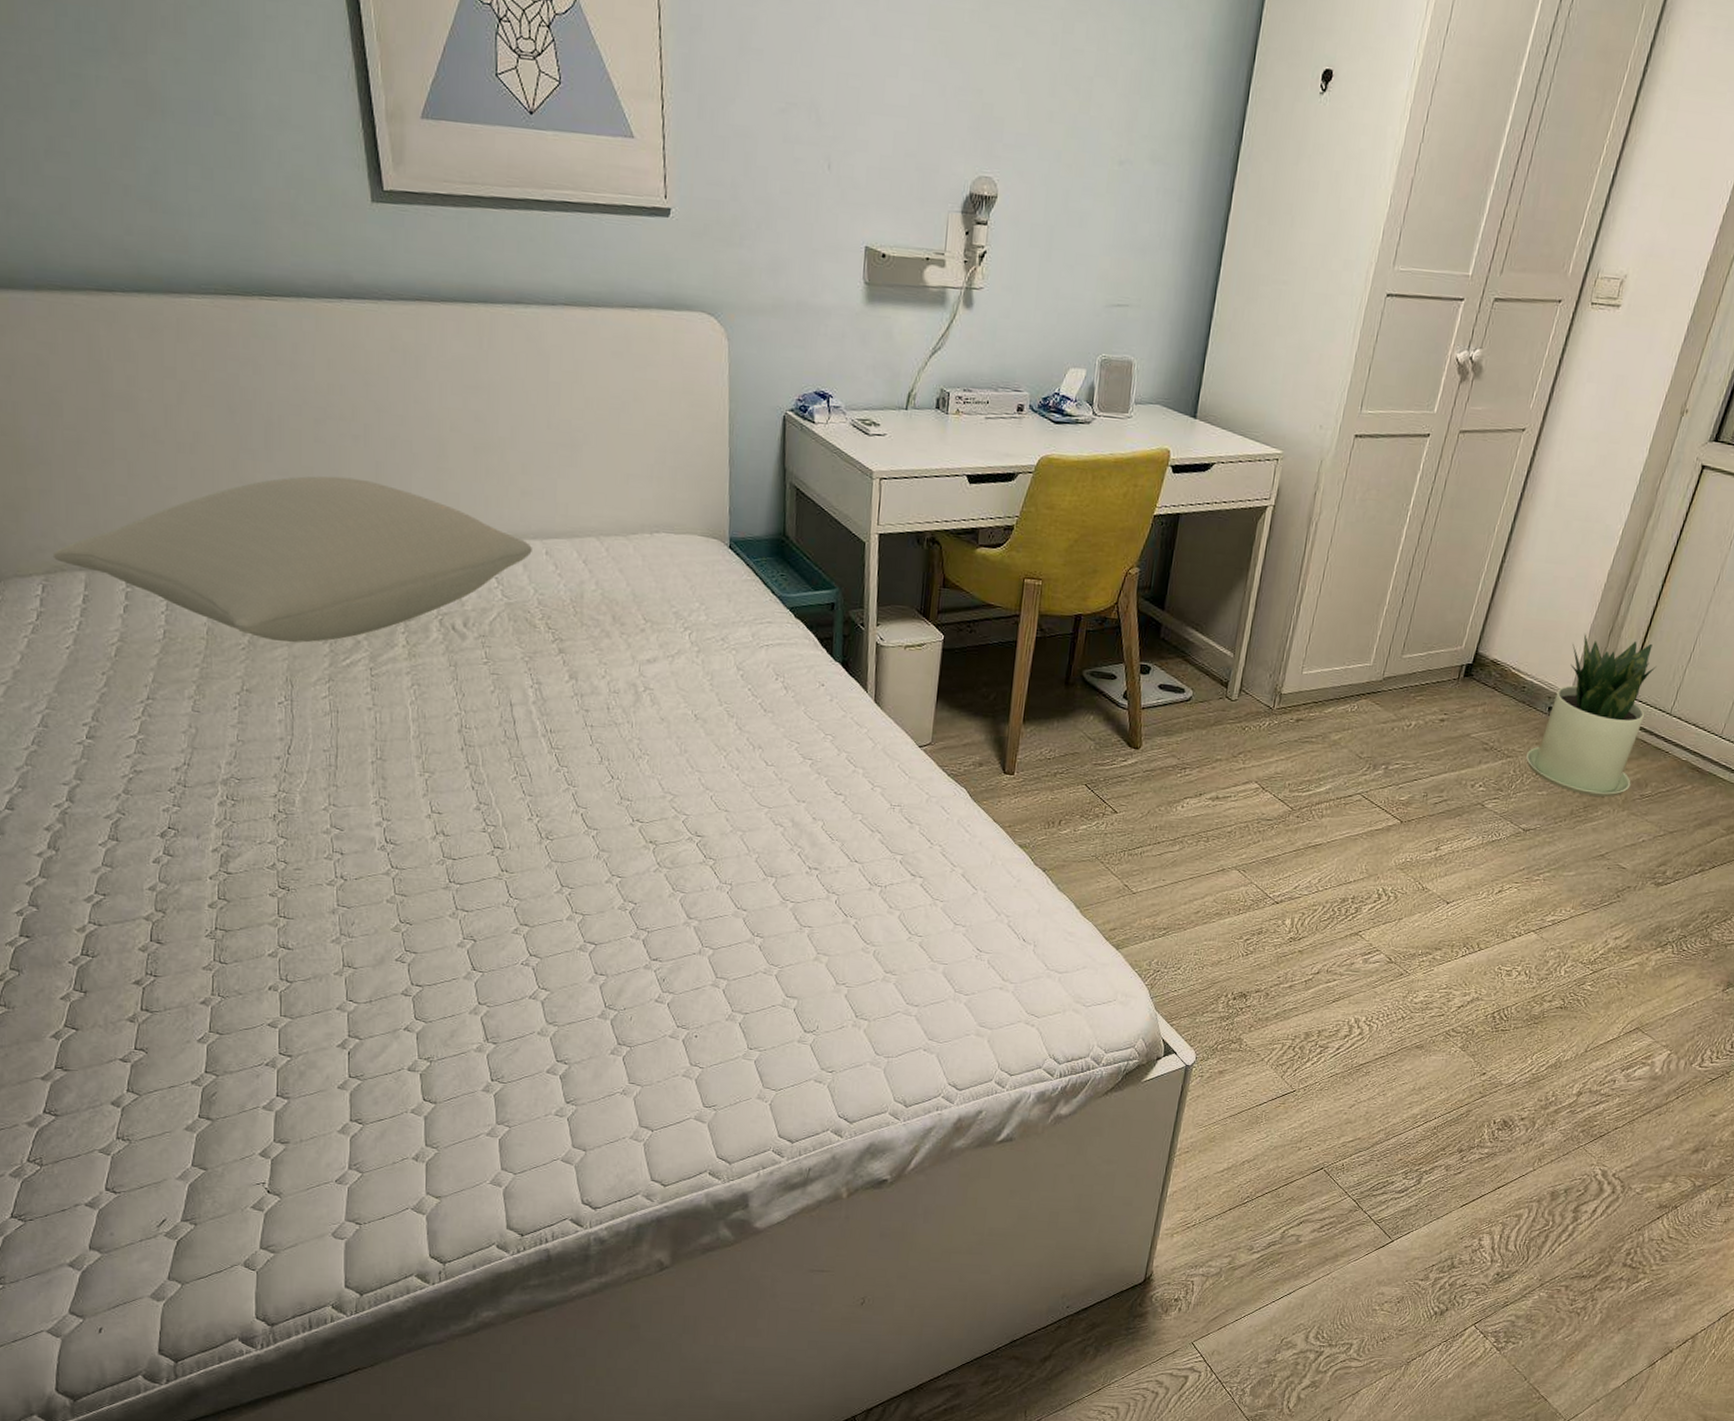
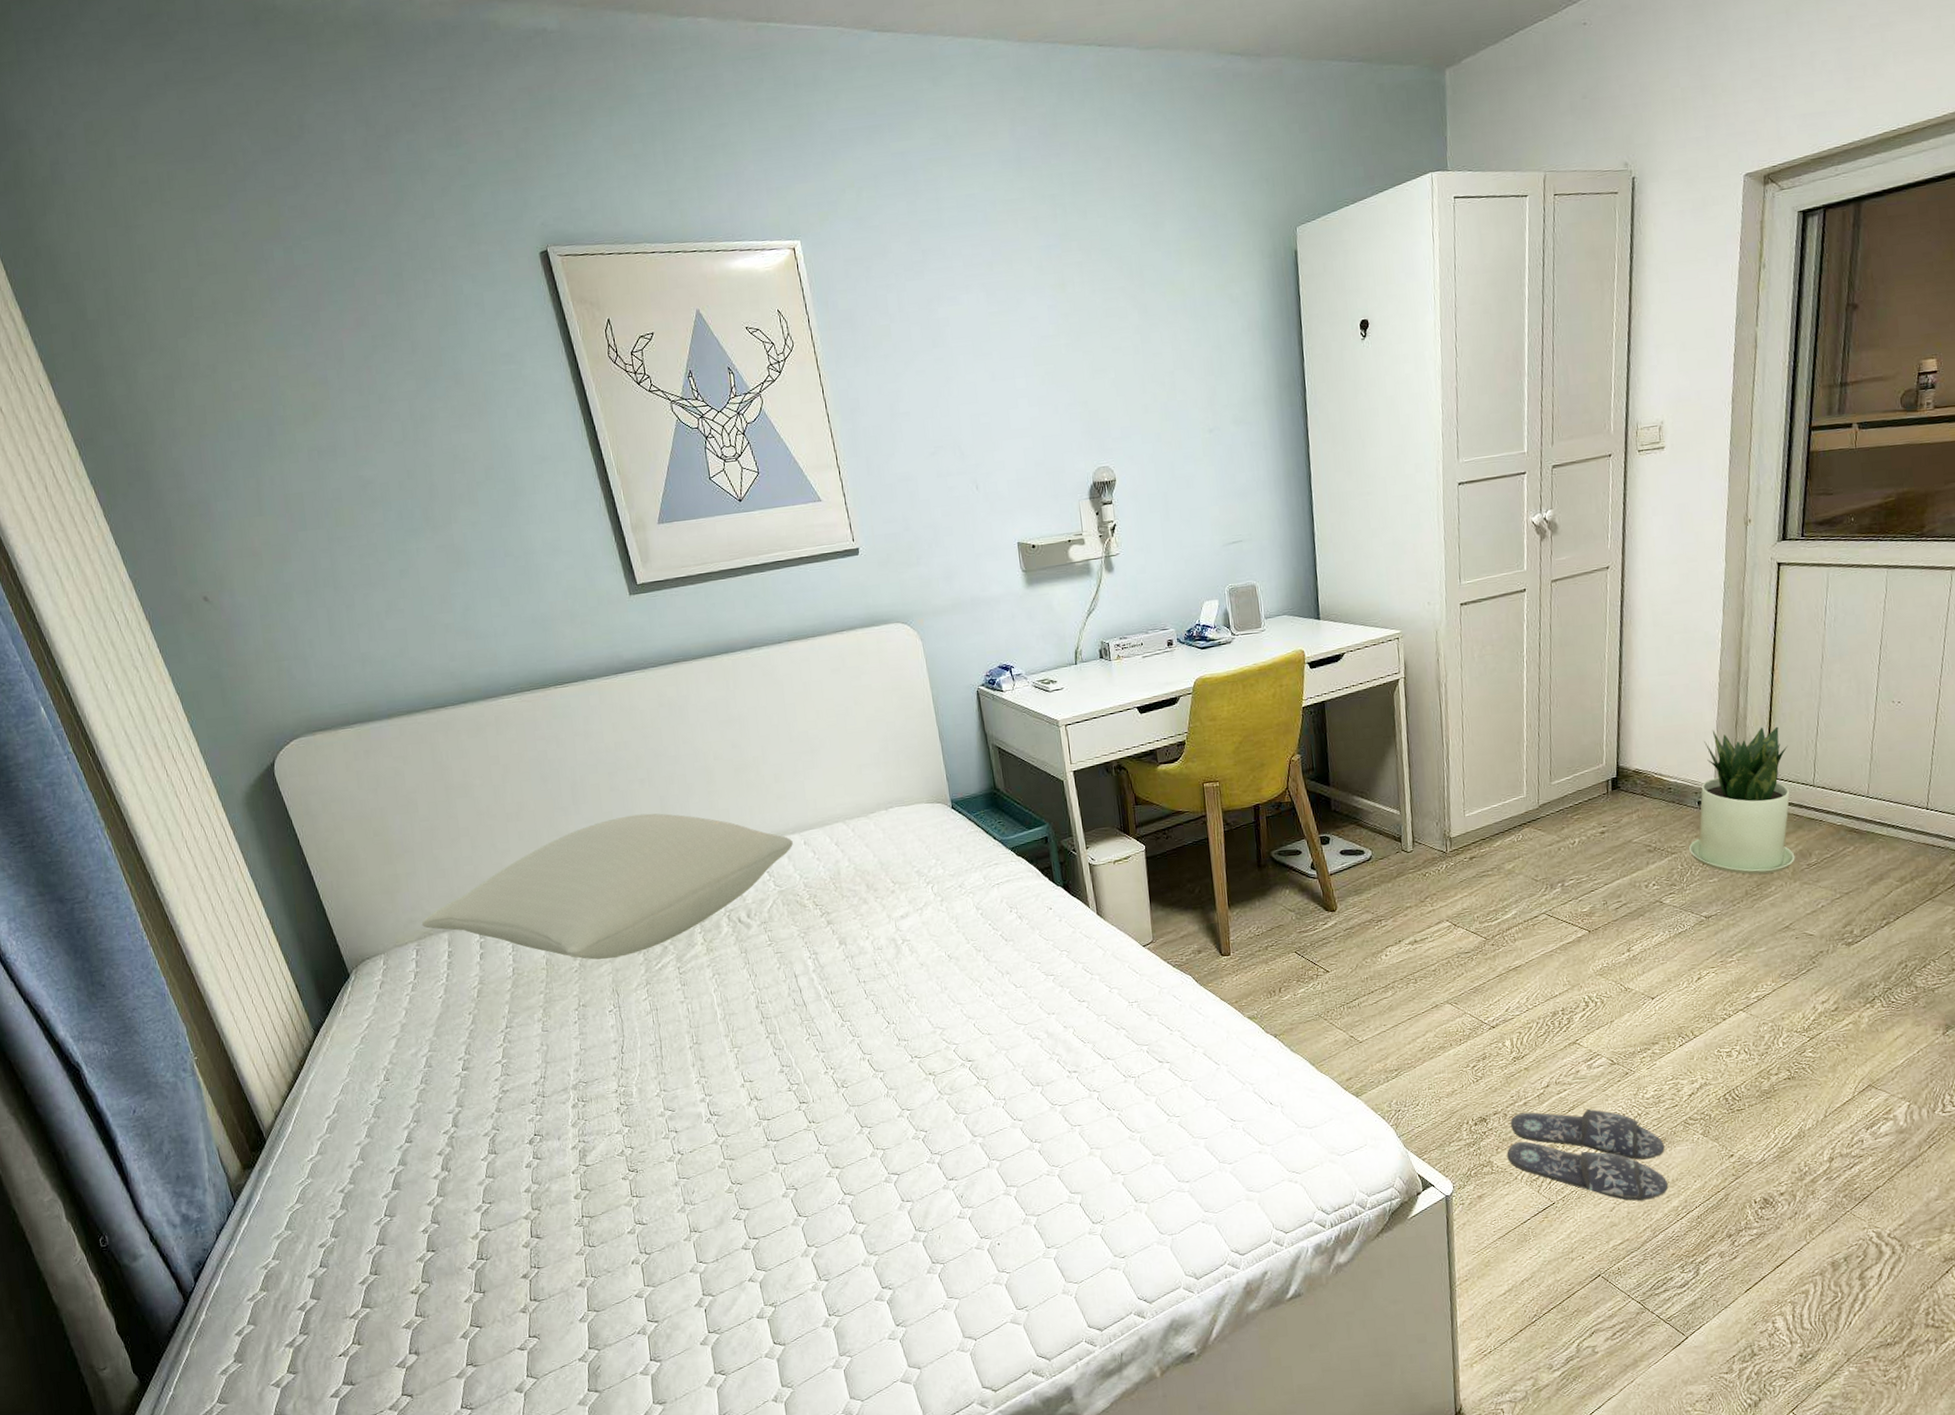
slippers: none [1258,995,1421,1103] -> present [1506,1108,1669,1201]

